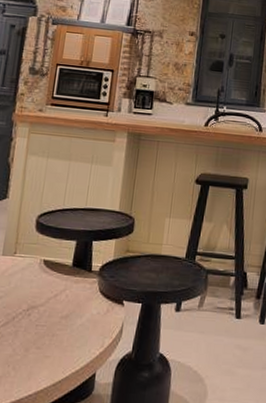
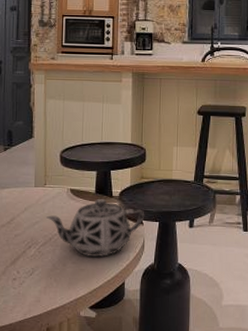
teapot: none [11,273,127,342] -> present [46,199,145,257]

